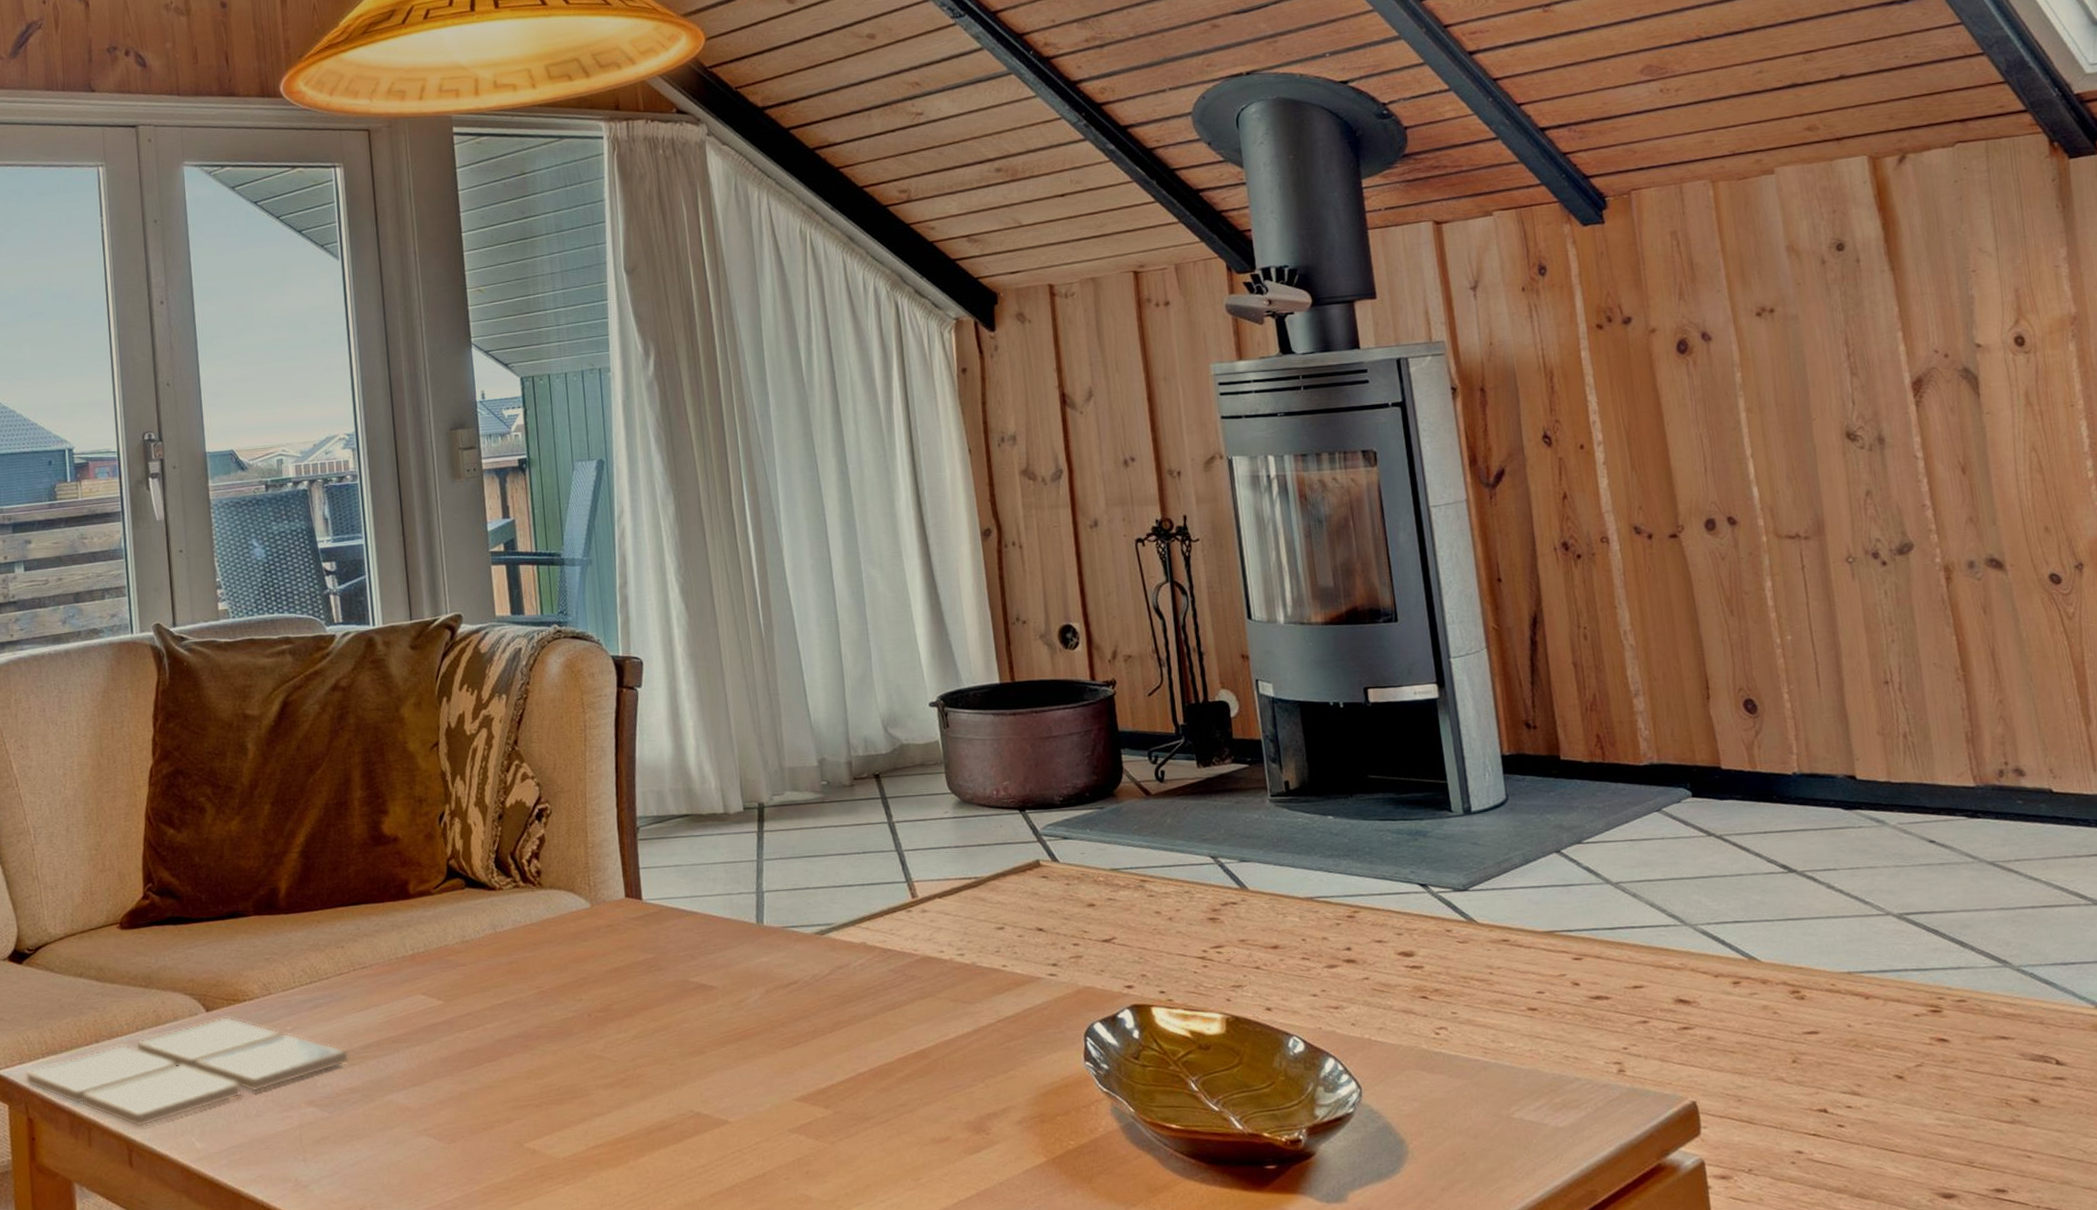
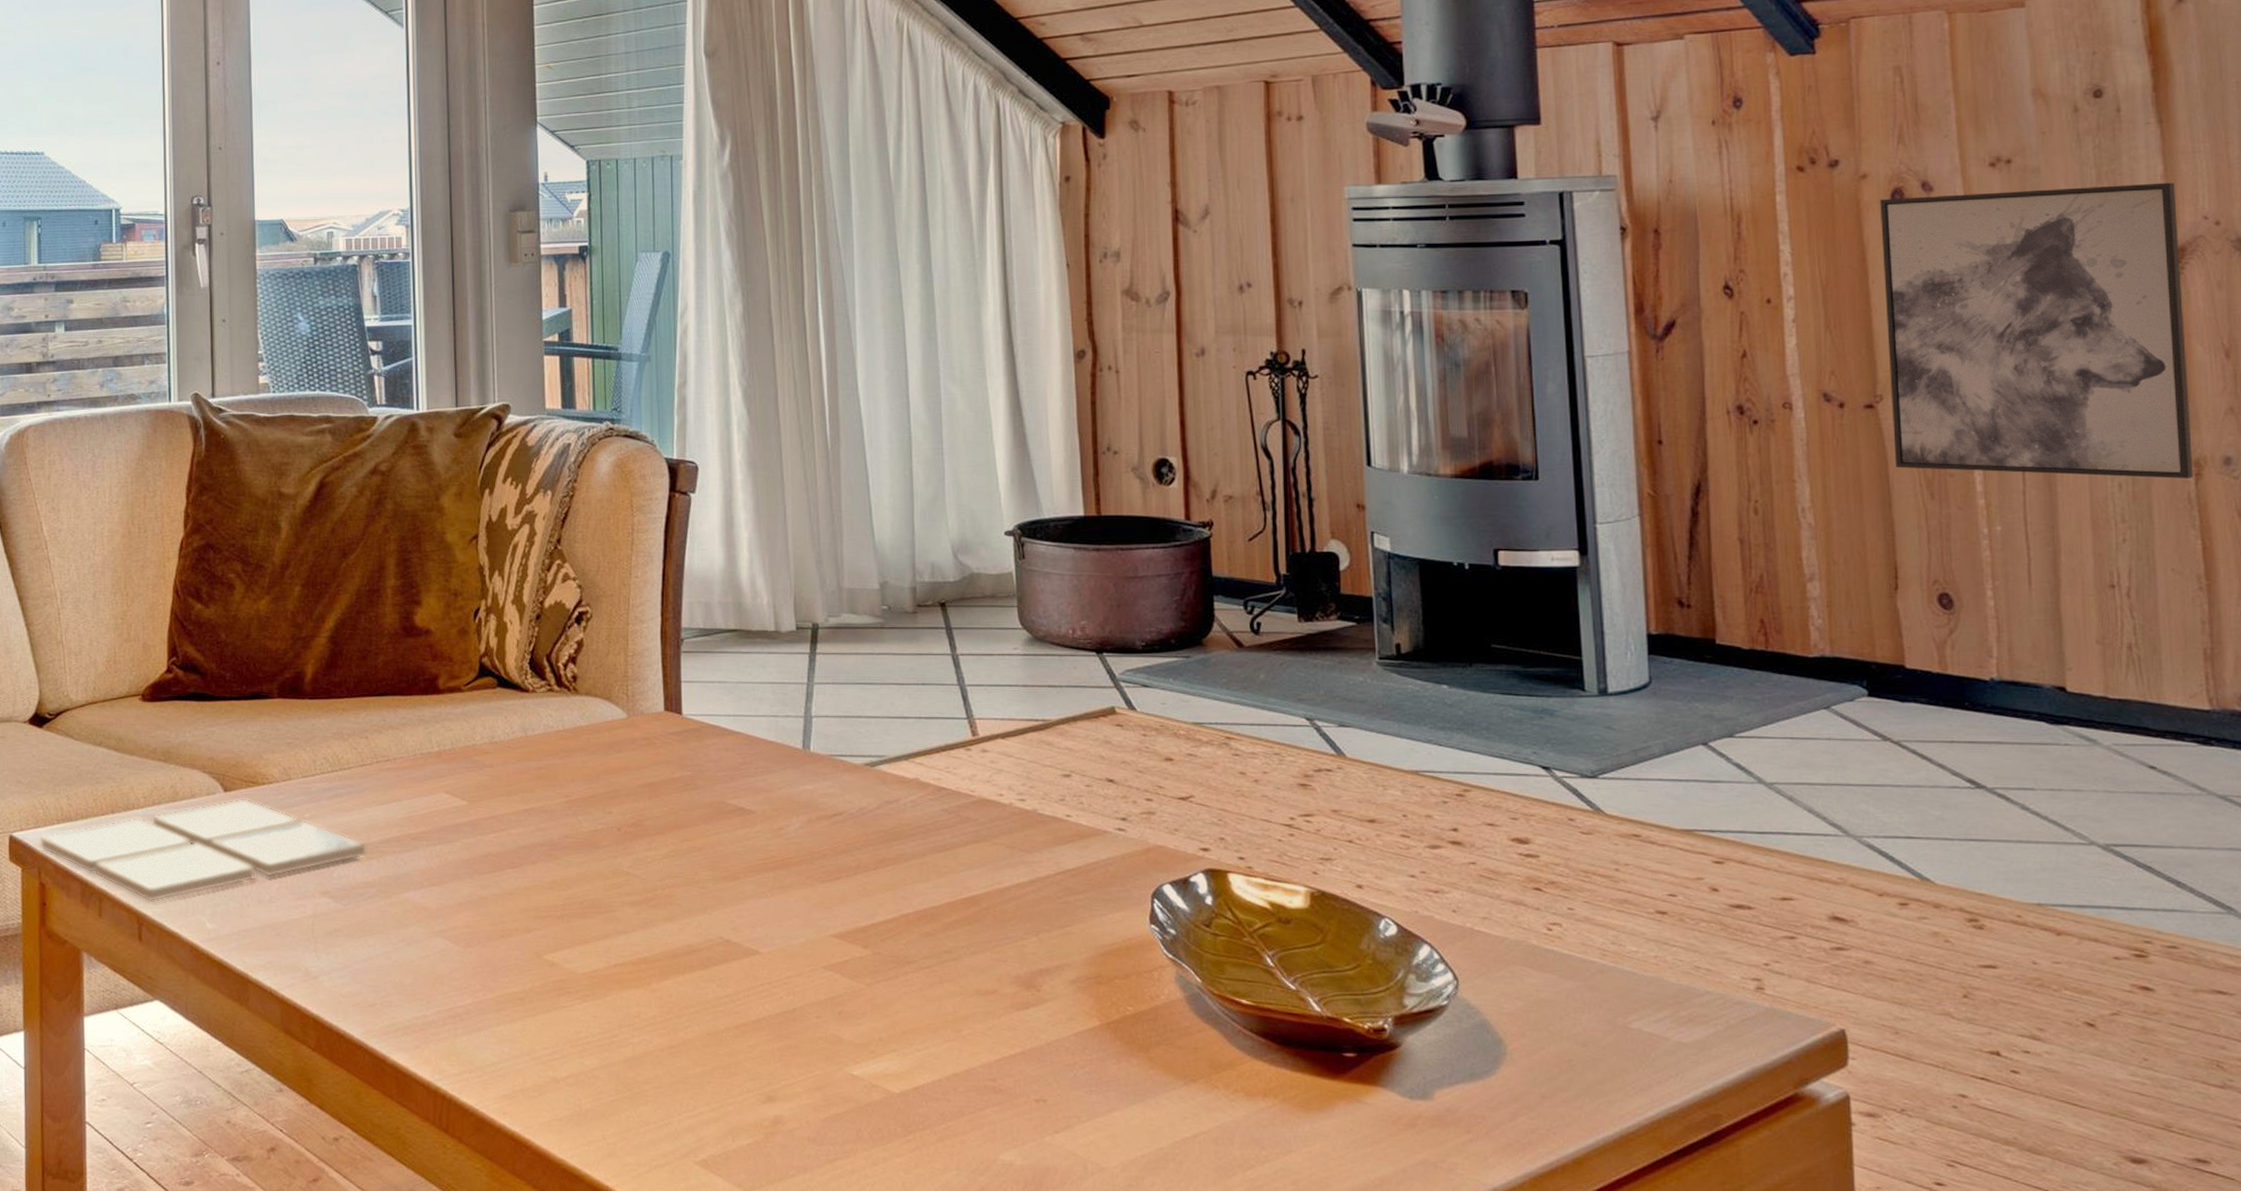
wall art: none [1668,322,1945,590] -> present [1880,182,2193,479]

